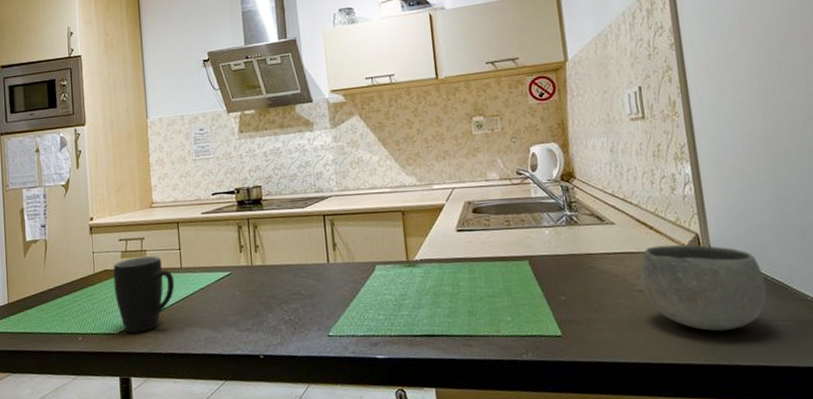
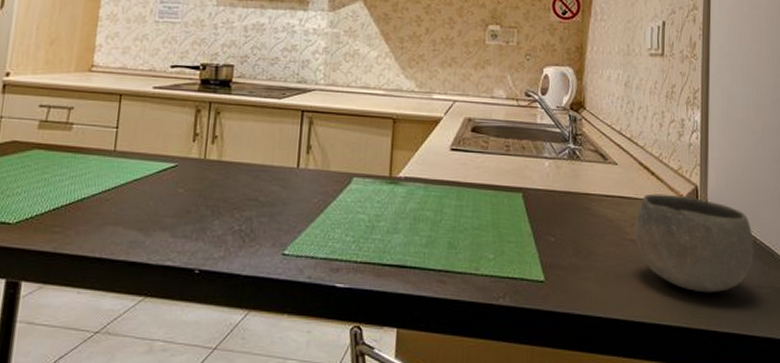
mug: present [113,256,175,333] -> none [19,130,103,226]

